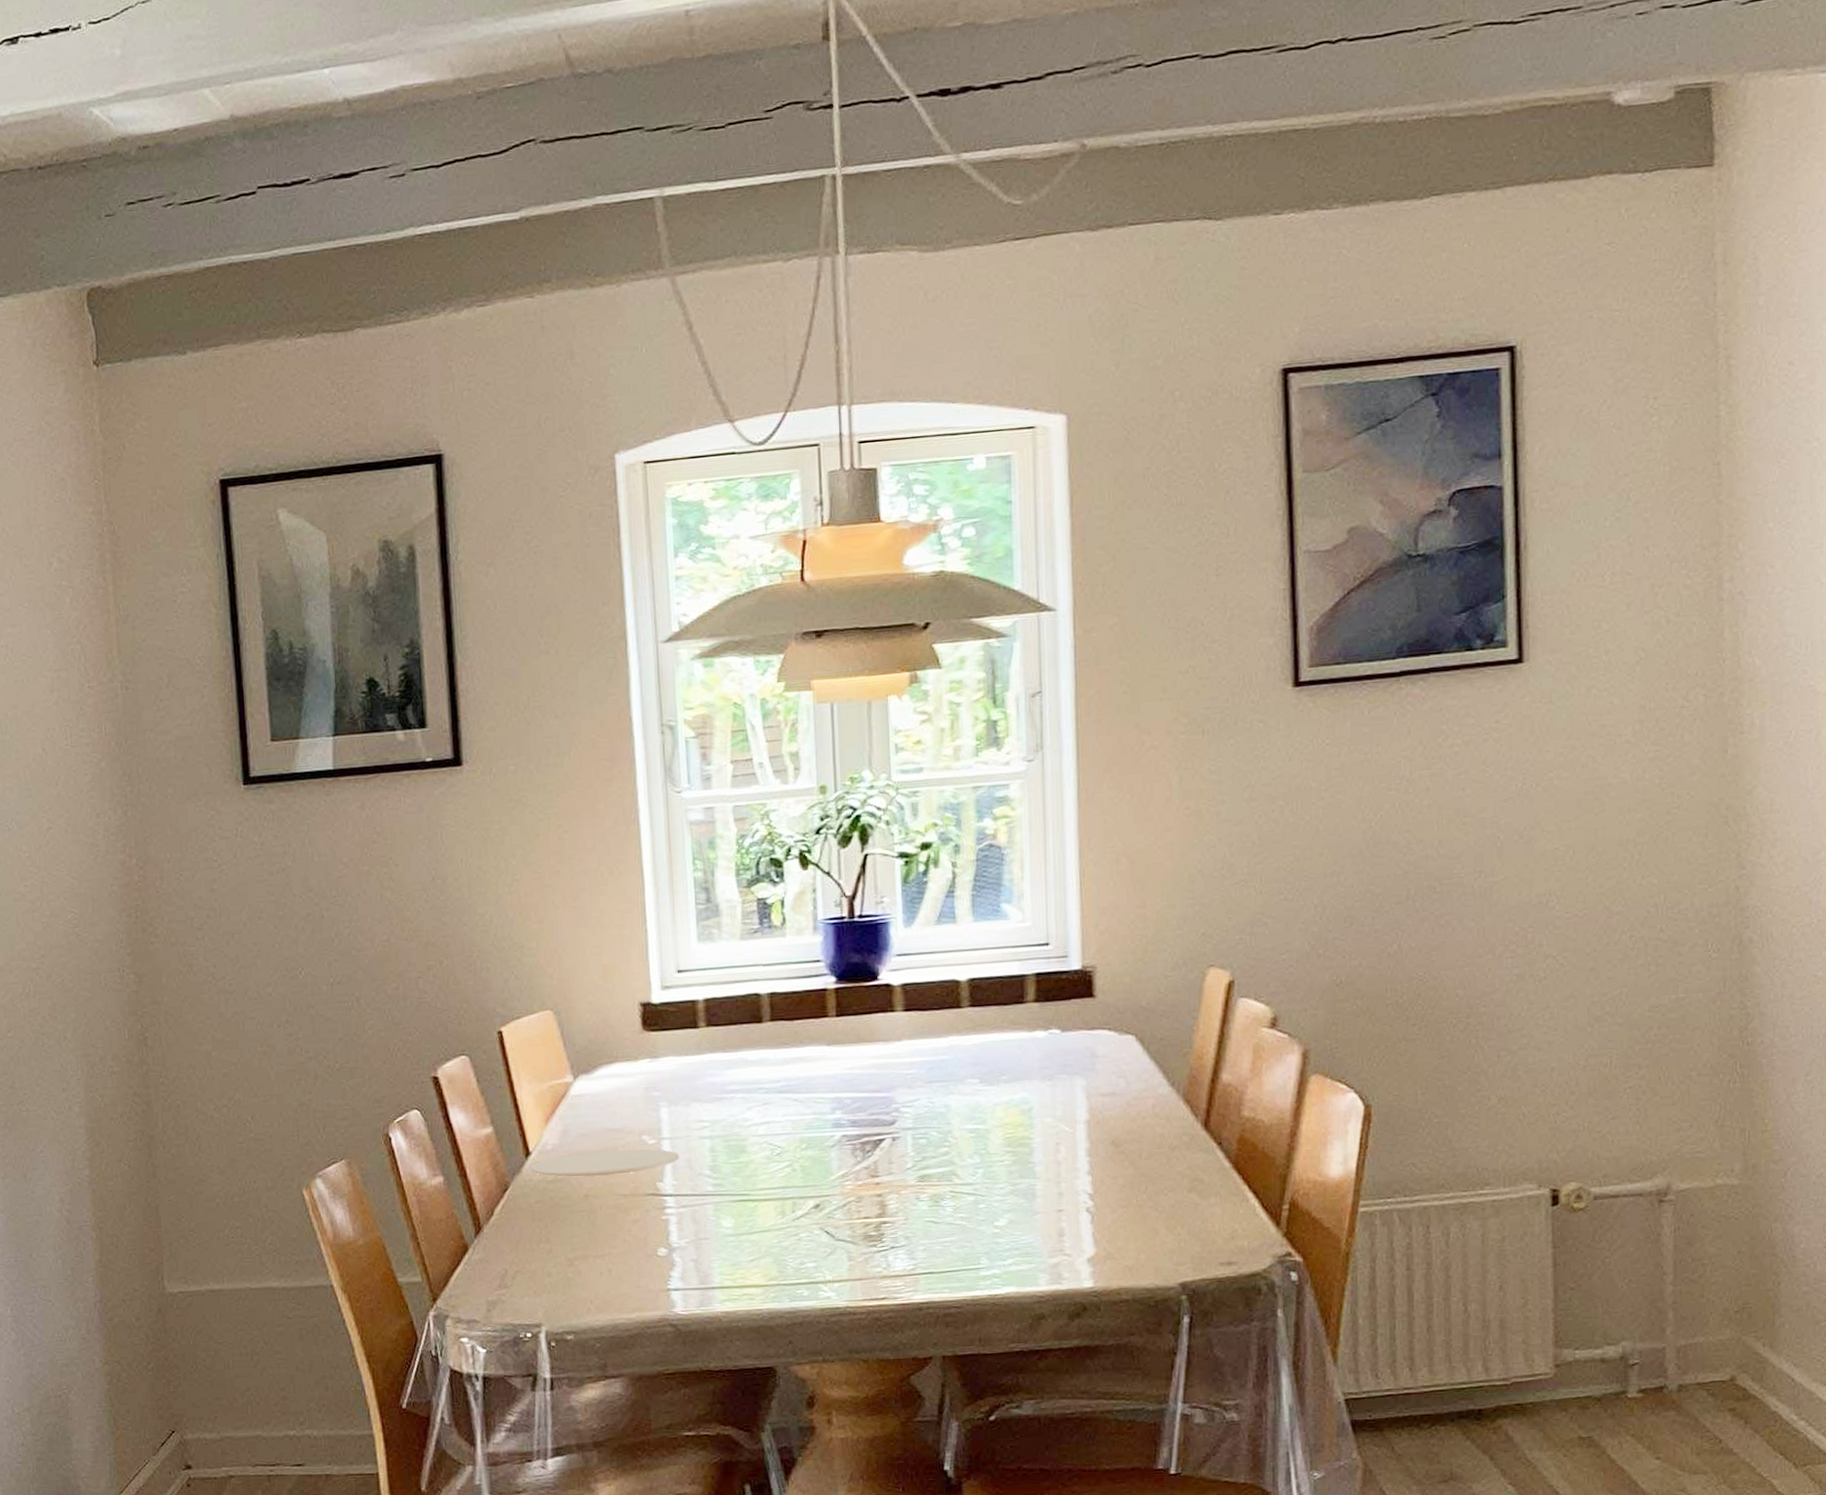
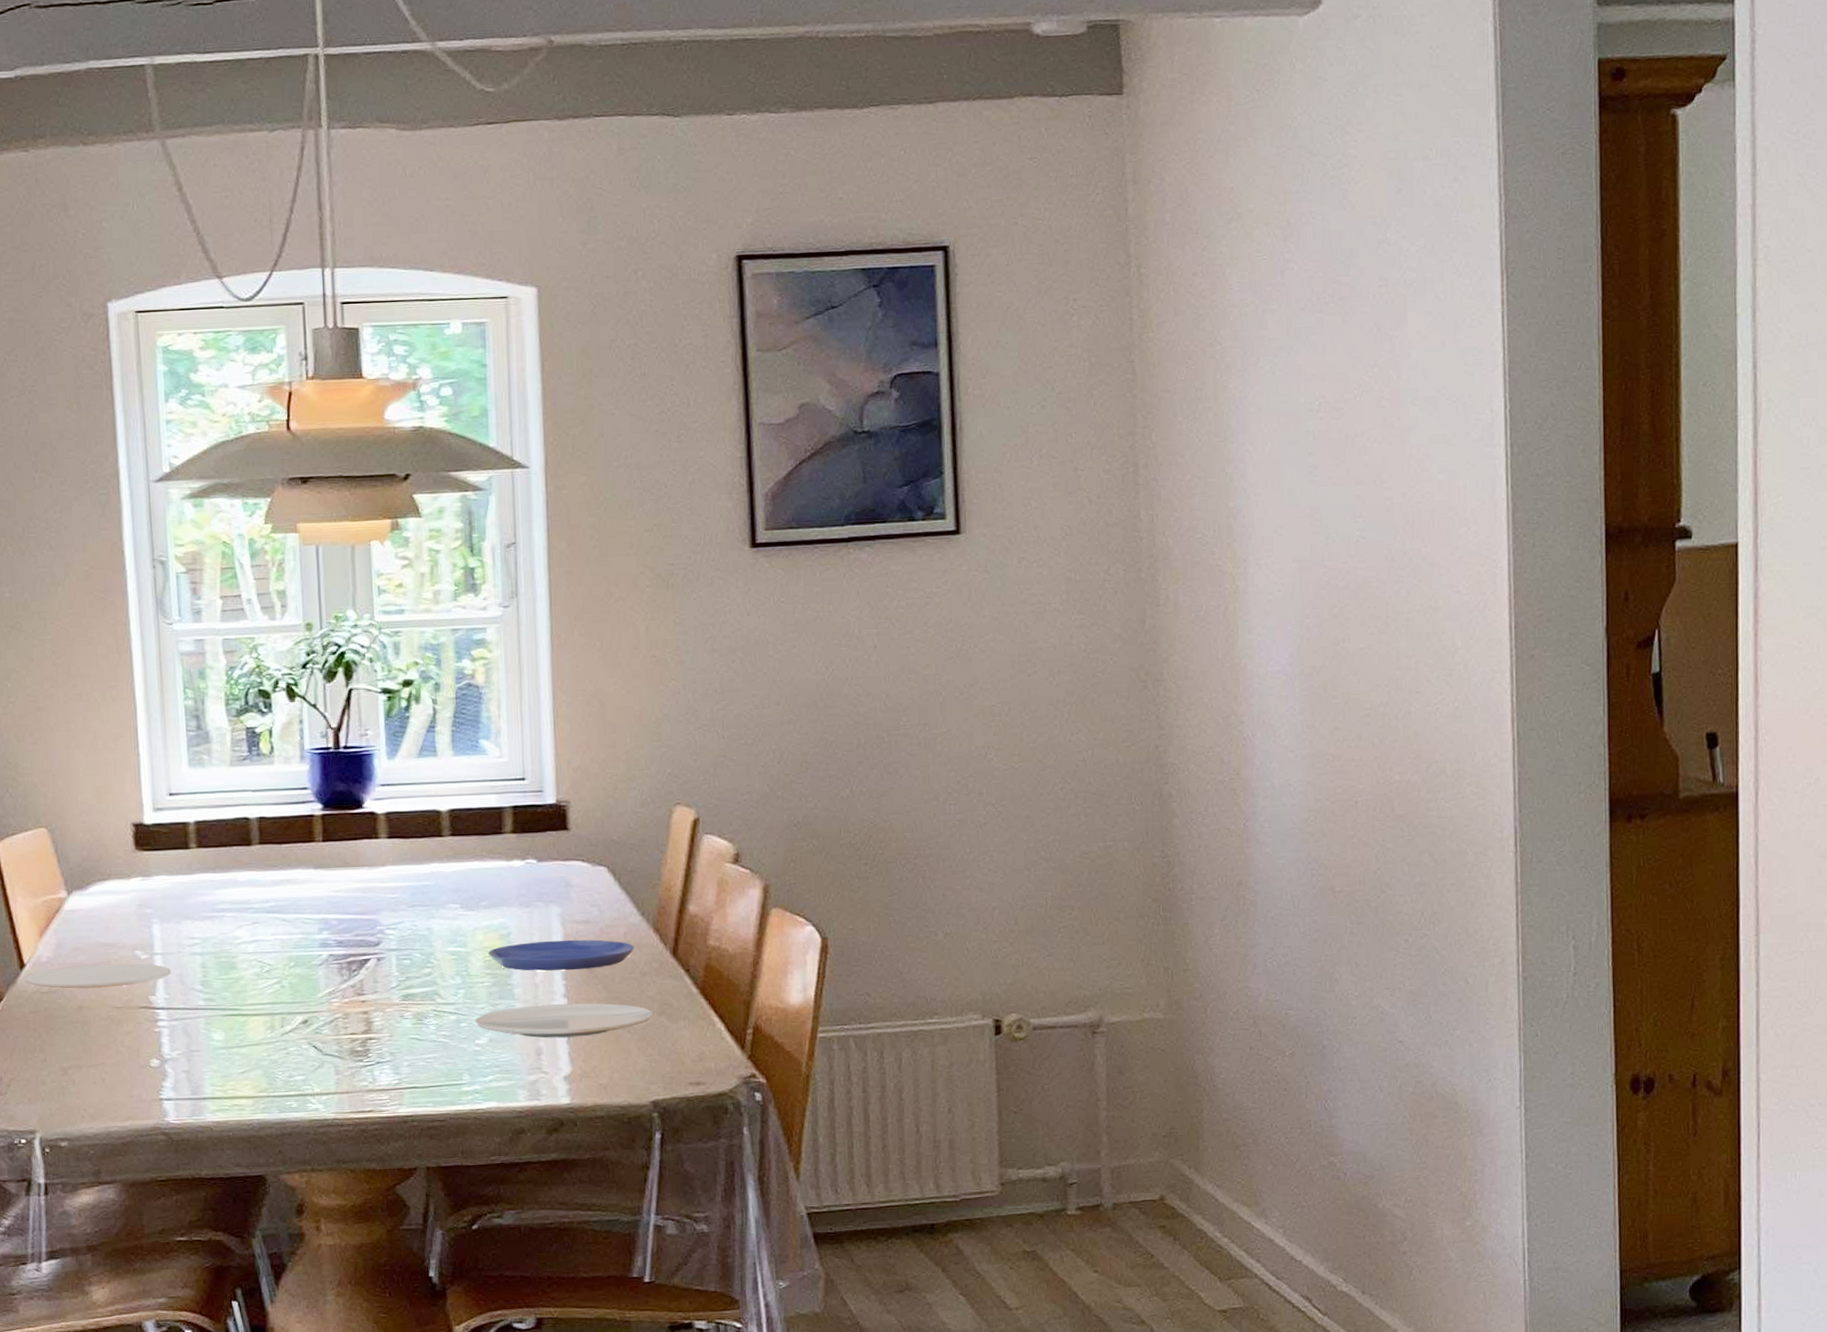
plate: none [994,1180,1183,1219] -> present [475,1003,653,1038]
plate: none [1008,1113,1164,1148] -> present [488,939,635,971]

